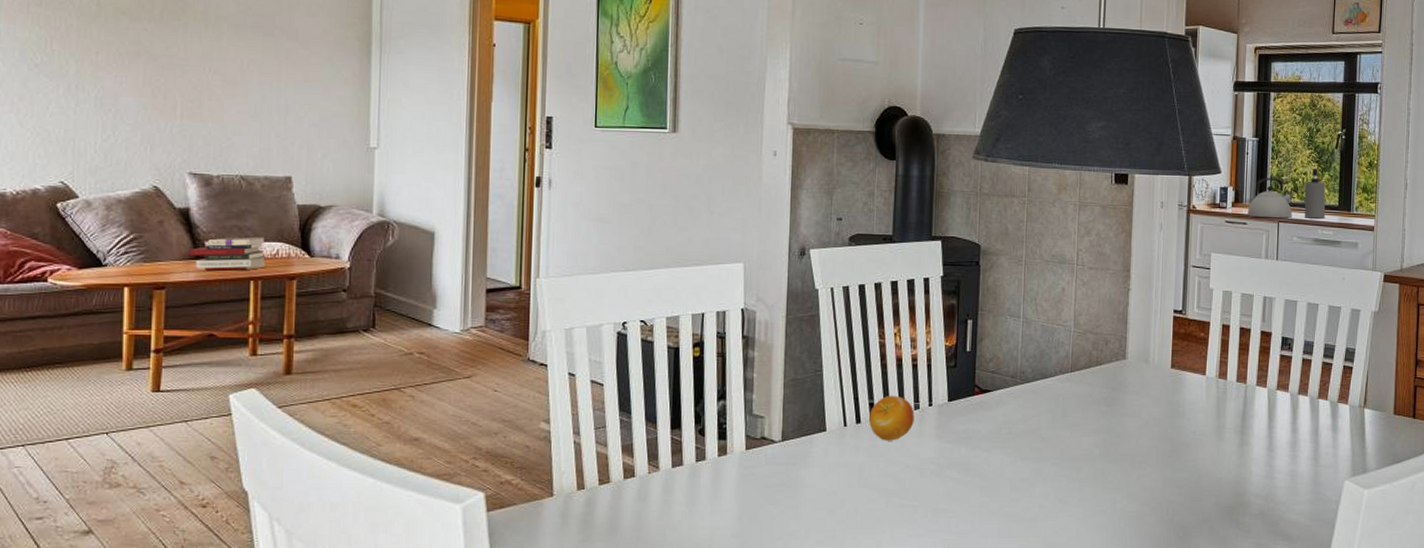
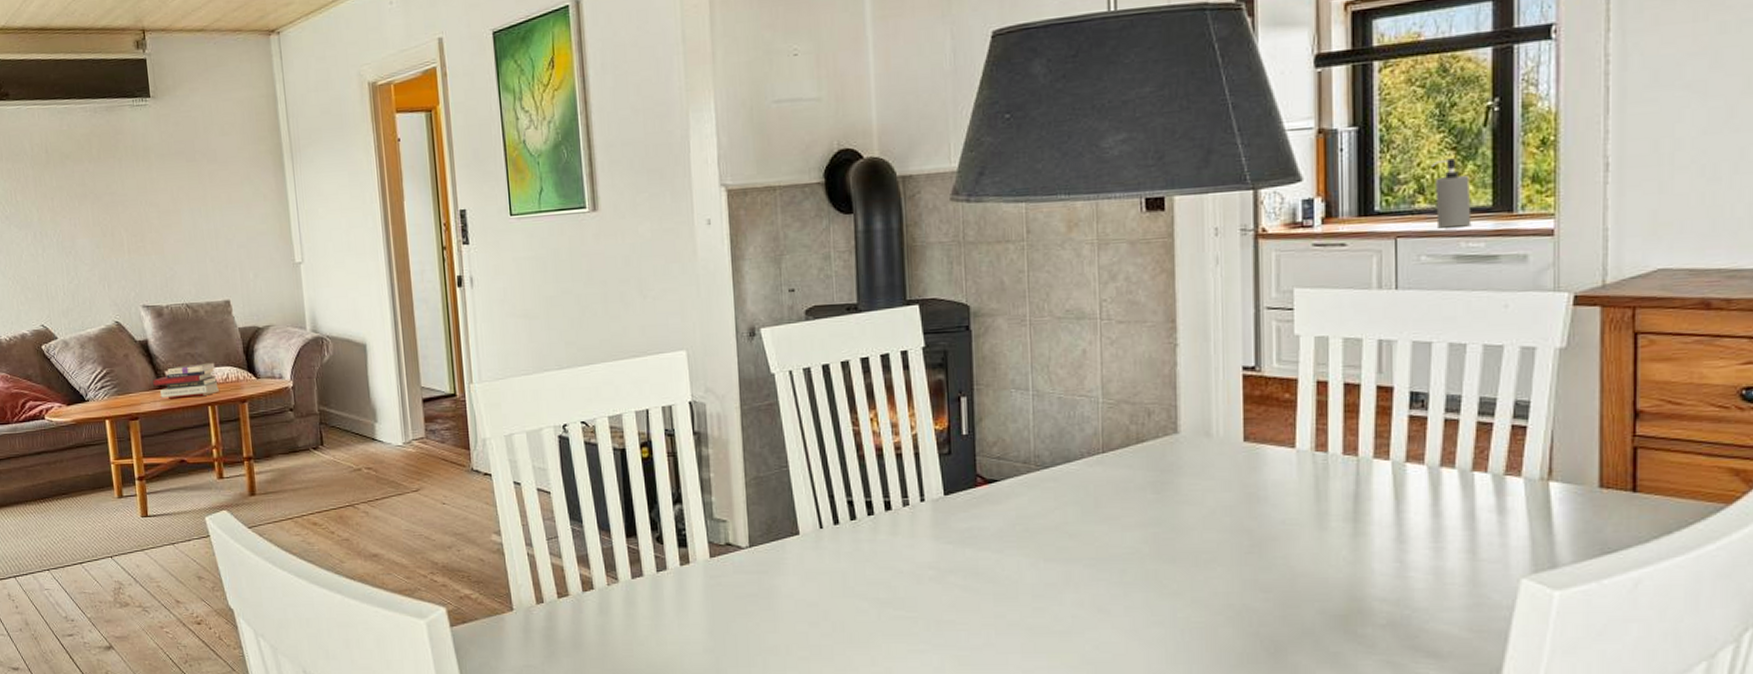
fruit: present [868,395,915,441] -> none [848,490,904,544]
kettle: present [1247,178,1293,219] -> none [1345,178,1417,236]

